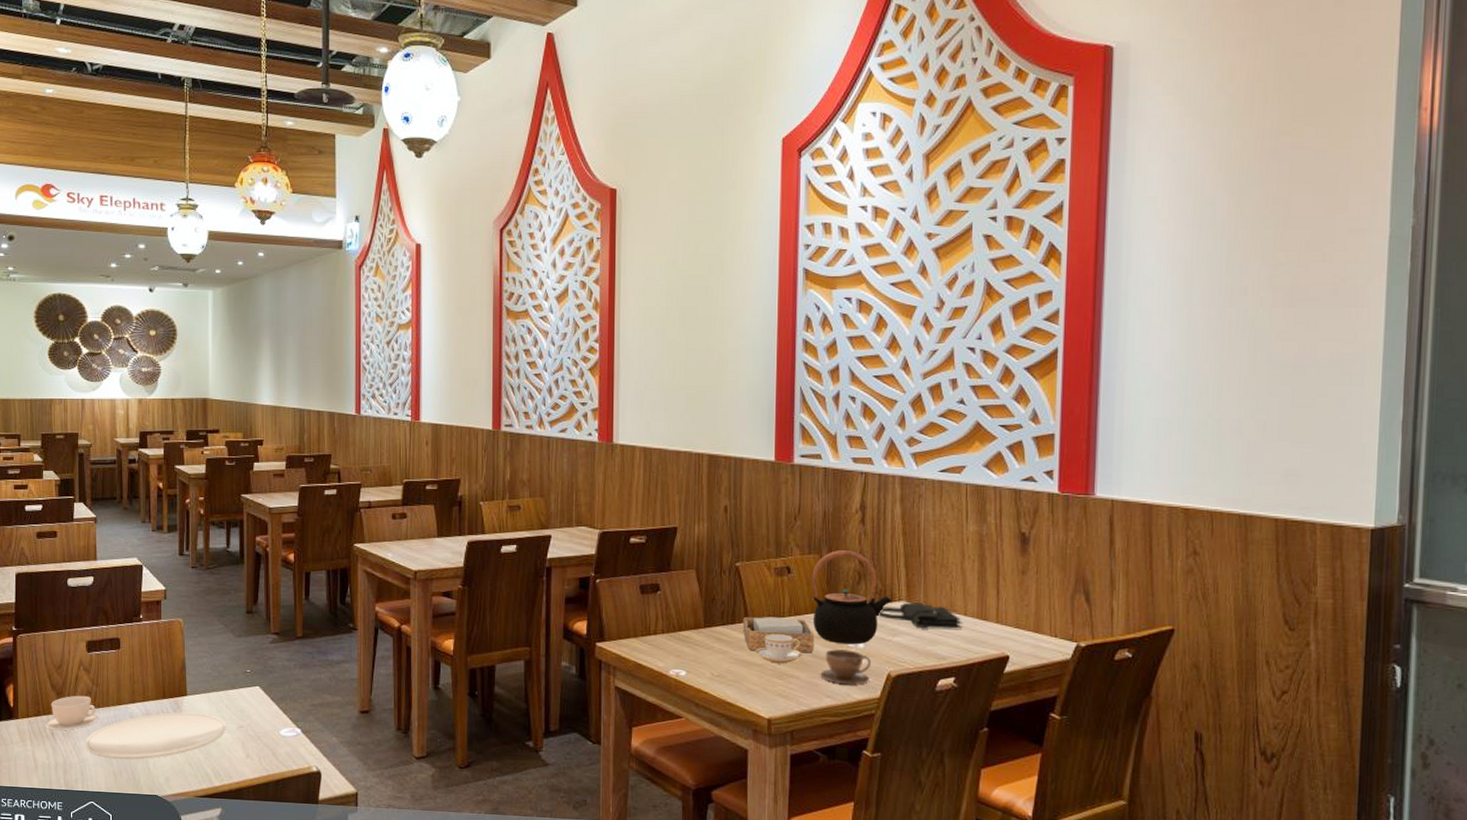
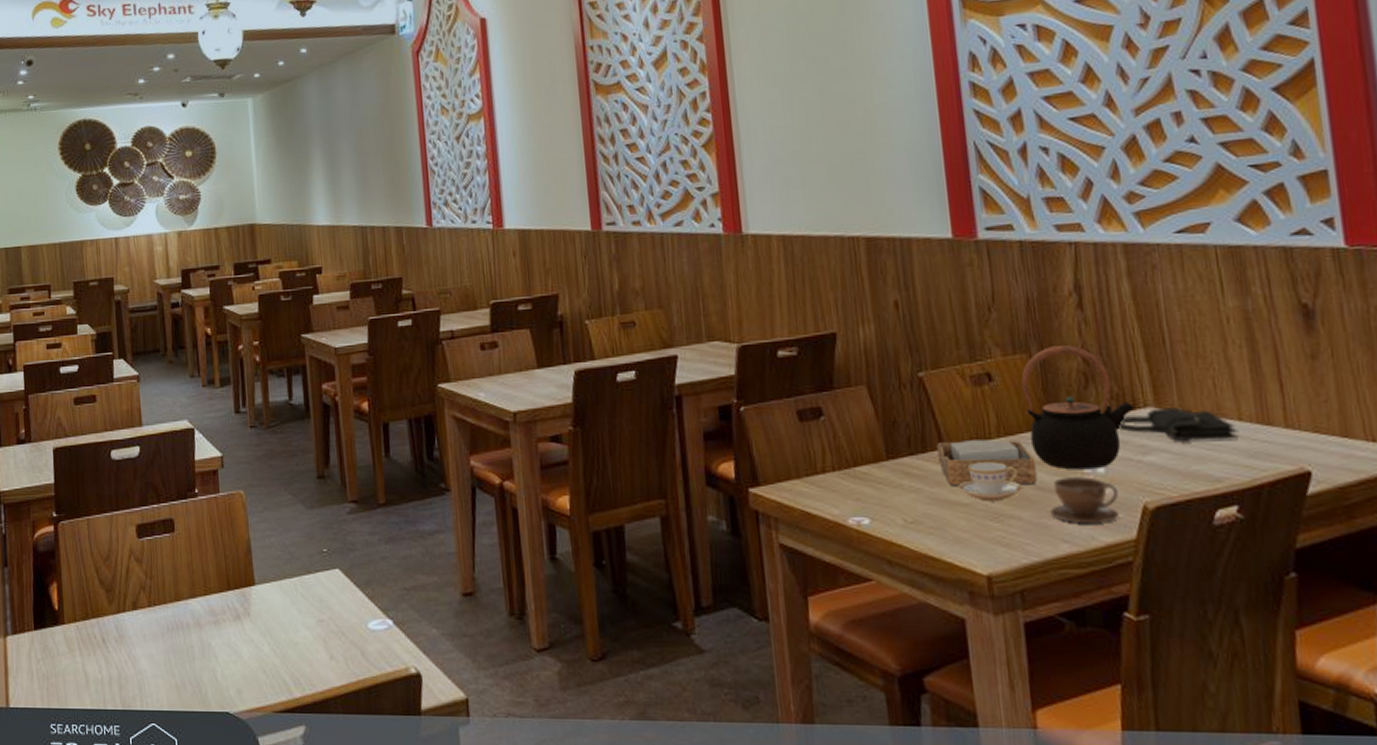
teacup: present [44,695,99,730] -> none [94,591,156,635]
plate: present [85,712,227,760] -> none [141,606,305,668]

